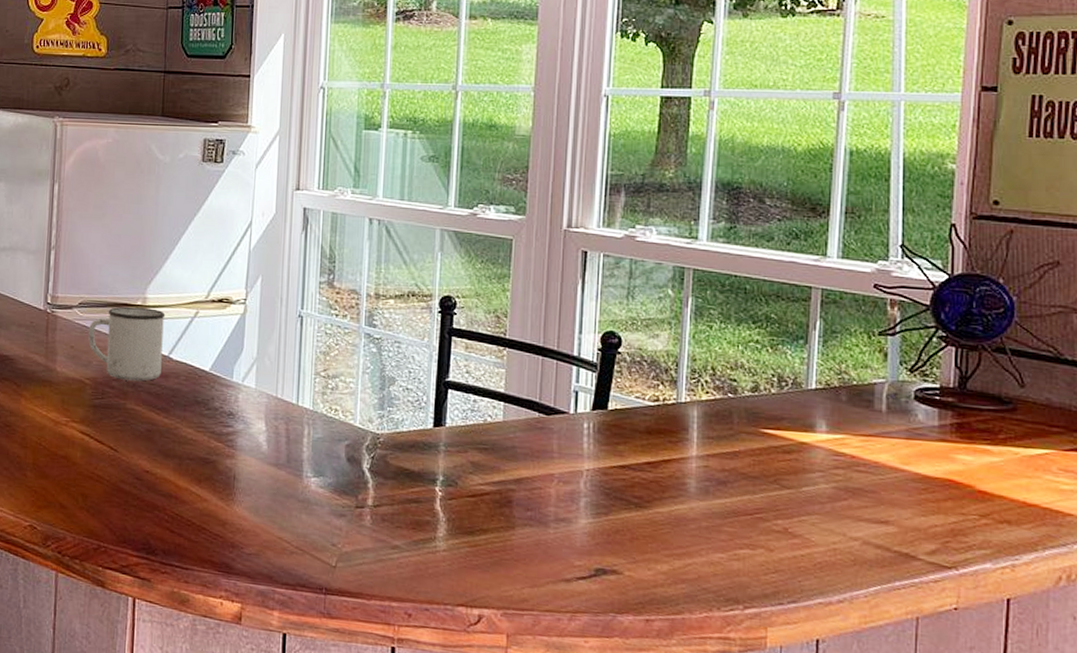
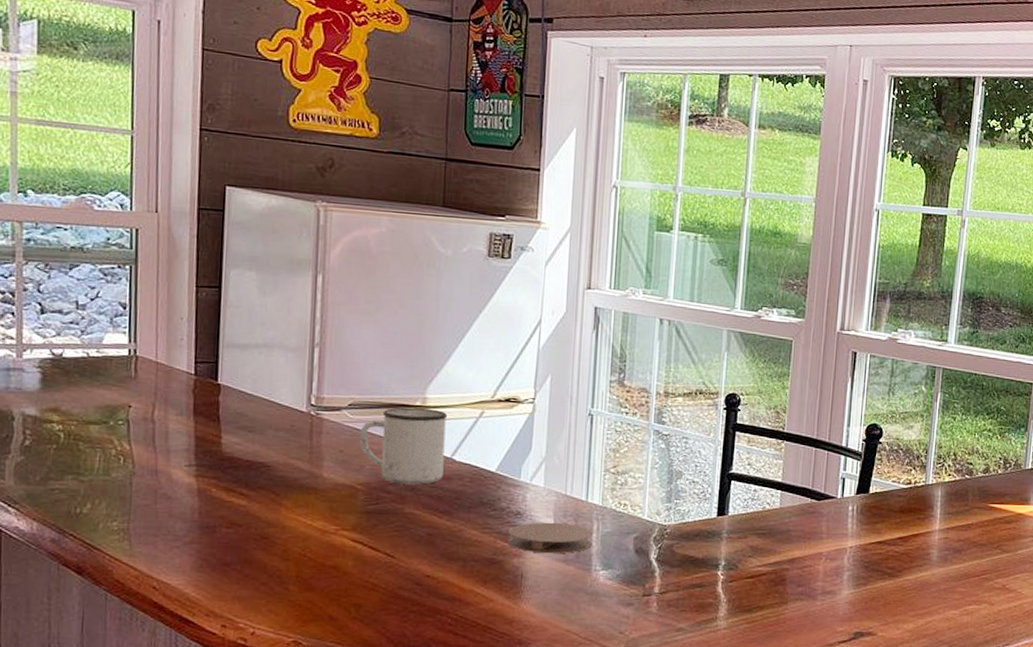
coaster: none [221,423,304,458] -> present [507,522,593,554]

